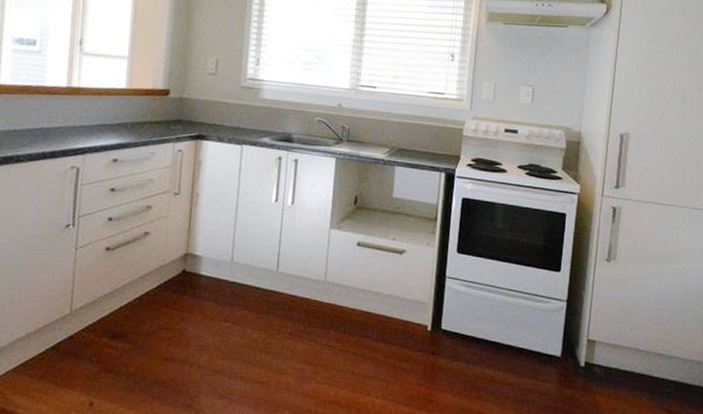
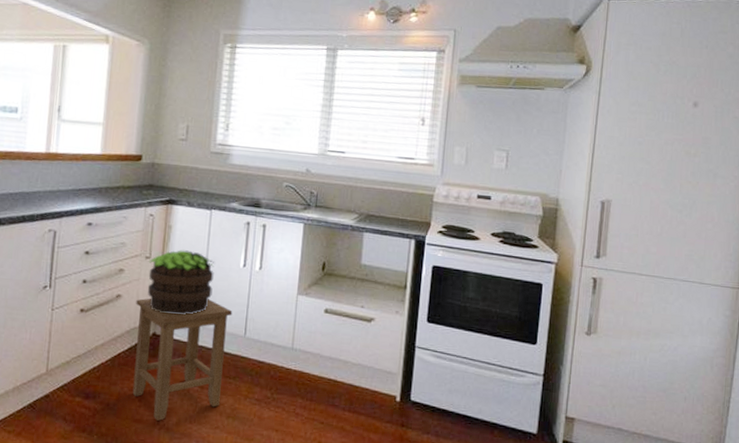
stool: none [162,234,265,358] -> present [132,298,233,421]
potted plant: none [177,185,246,251] -> present [148,250,215,315]

